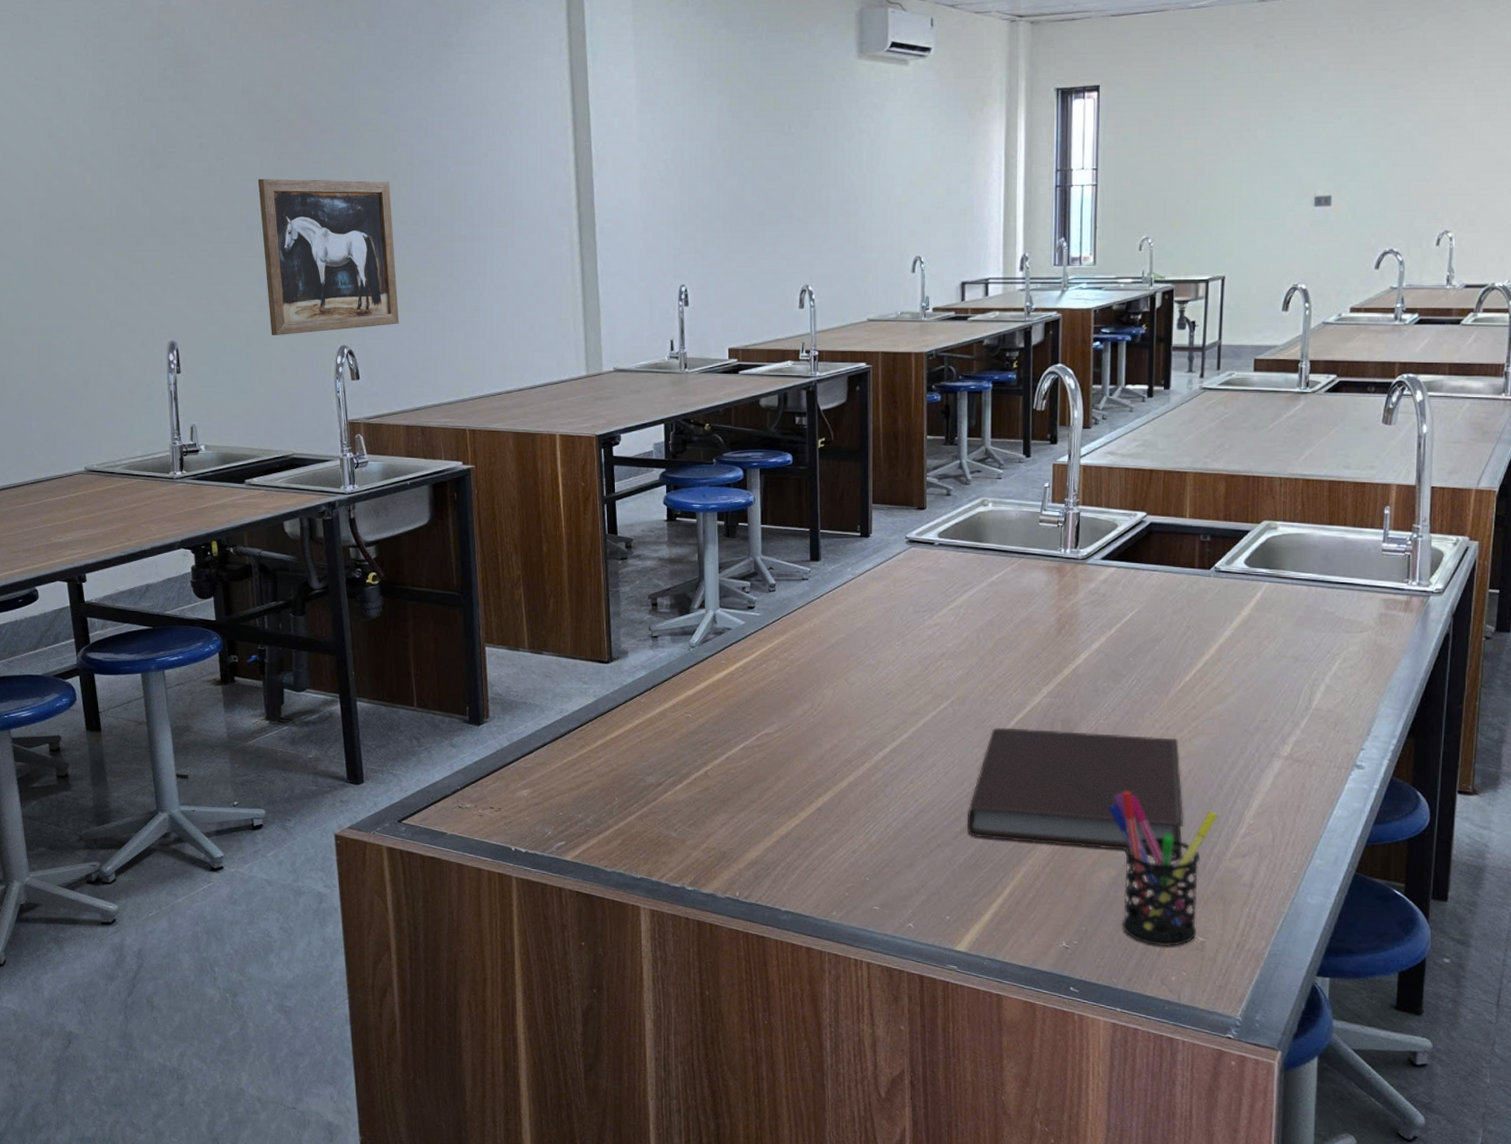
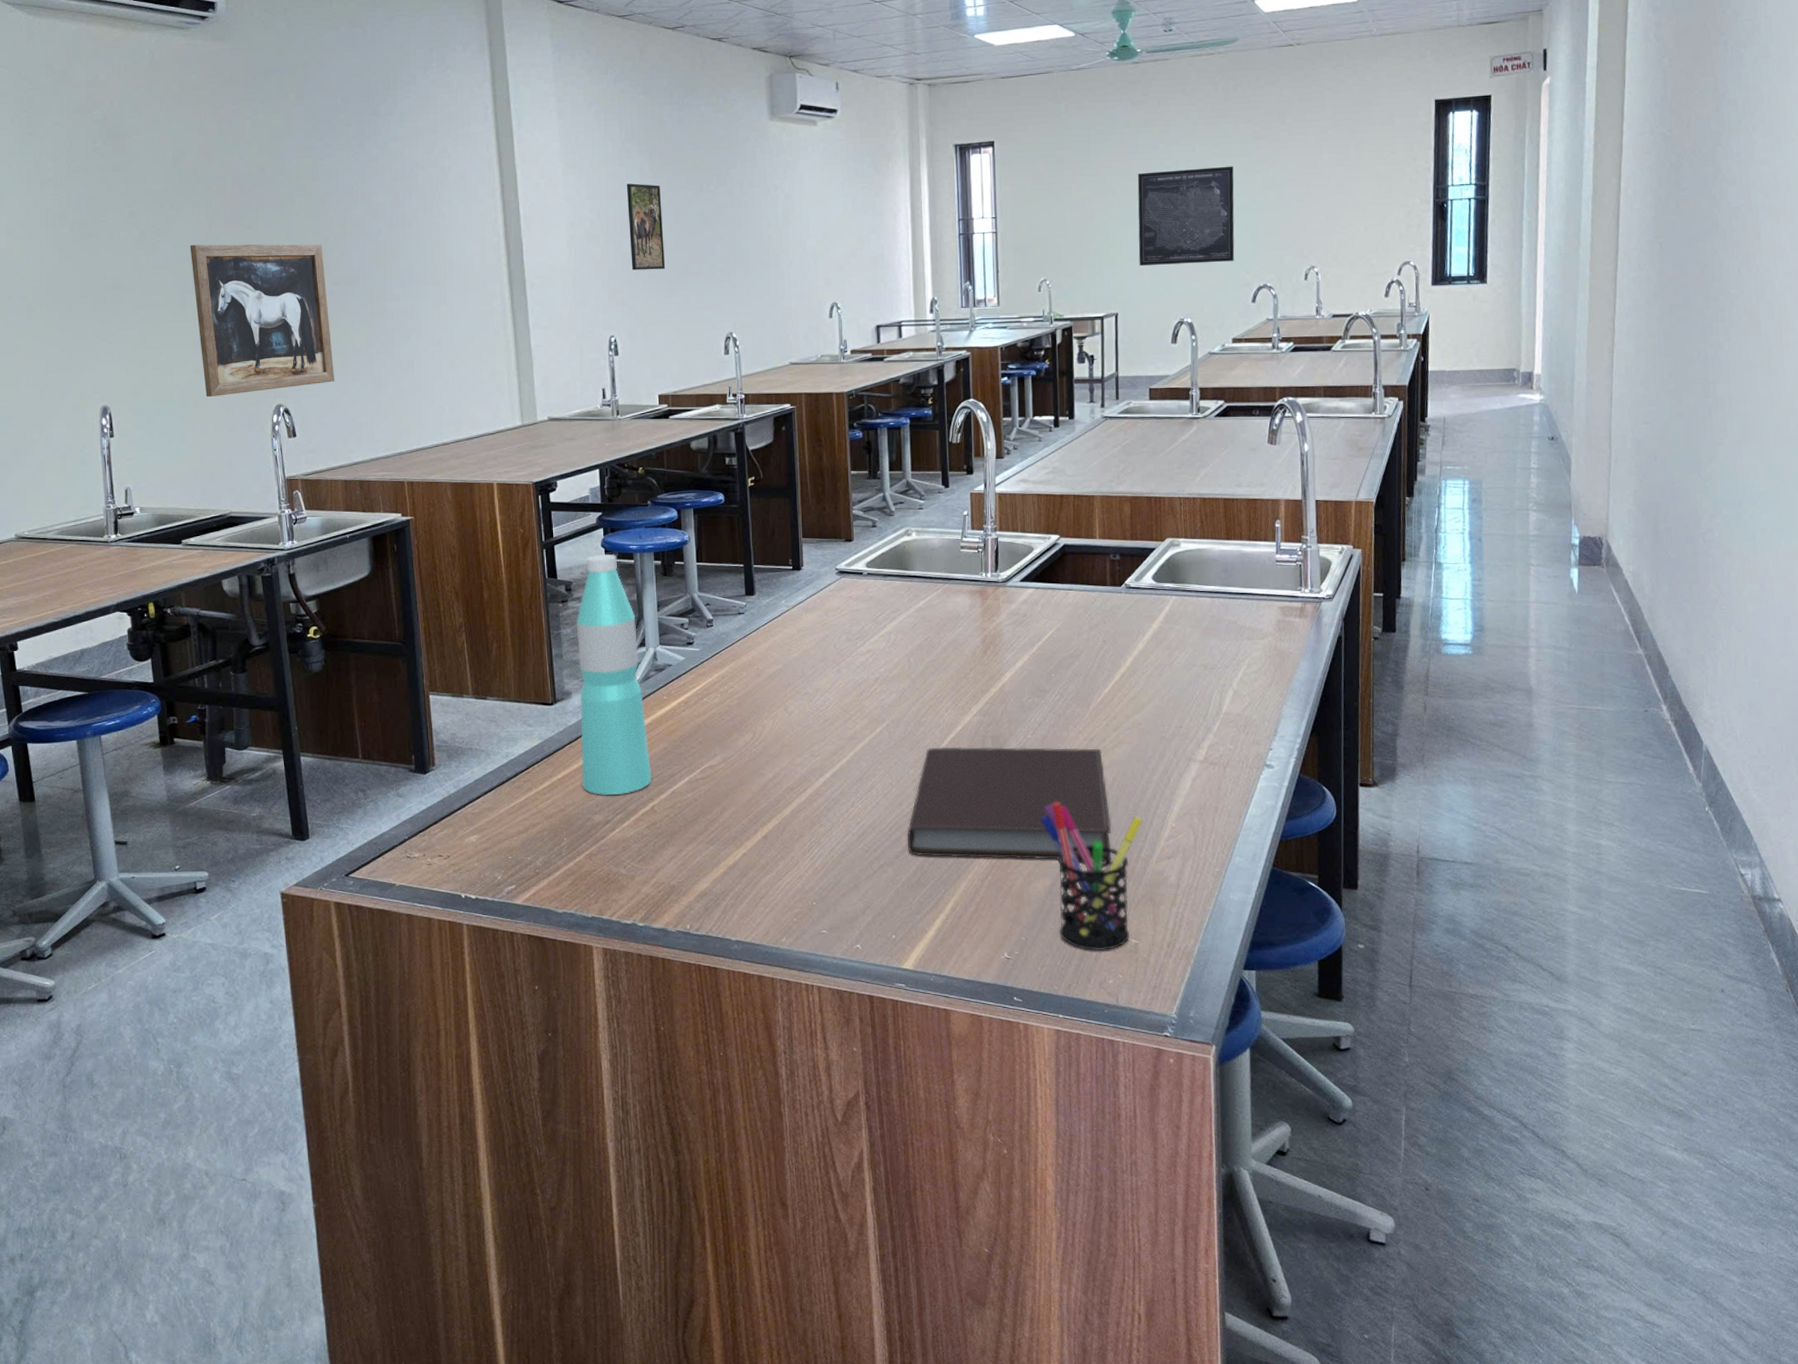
water bottle: none [635,511,707,758] -> present [576,554,652,796]
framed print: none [703,124,741,217] -> present [626,183,666,270]
wall art: none [1252,117,1365,226] -> present [1137,166,1235,267]

